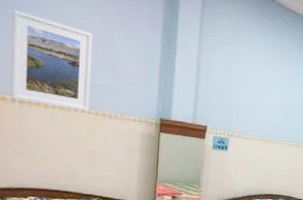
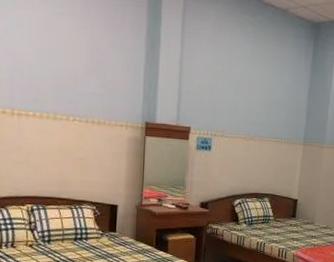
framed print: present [11,10,92,111] -> none [10,29,82,120]

